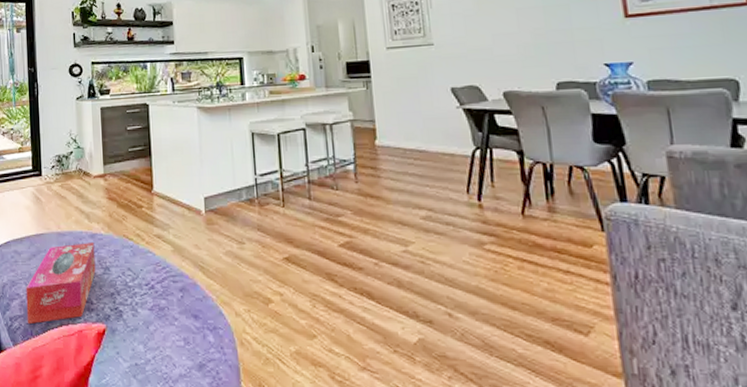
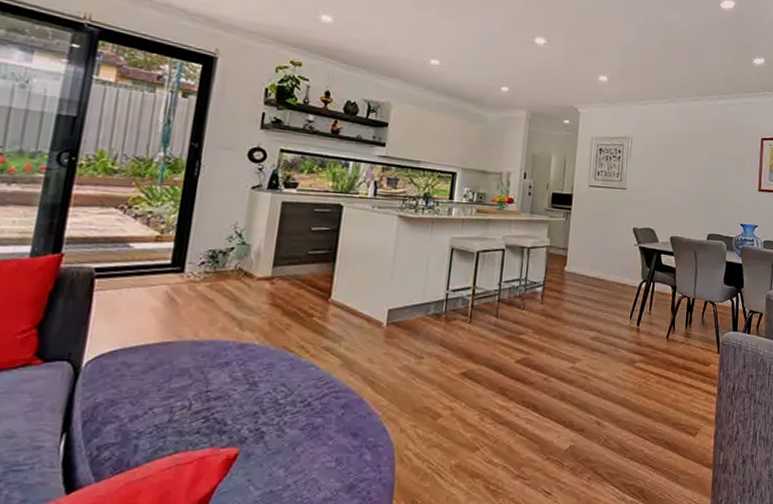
tissue box: present [26,243,96,325] -> none [124,354,243,454]

